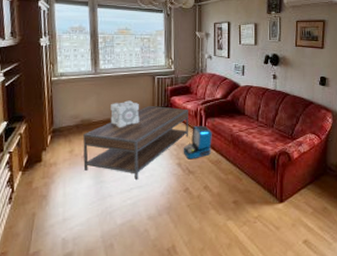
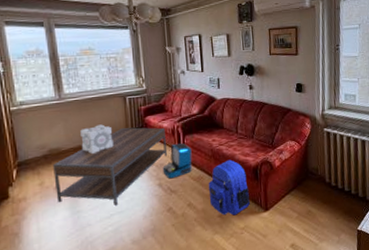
backpack: none [225,146,266,203] -> present [208,159,251,216]

